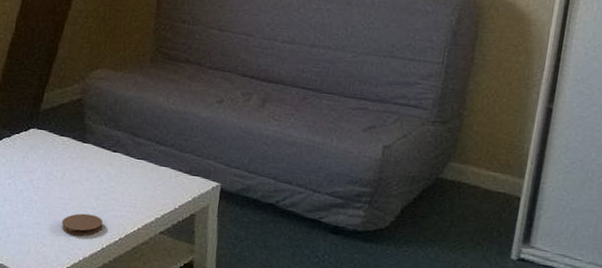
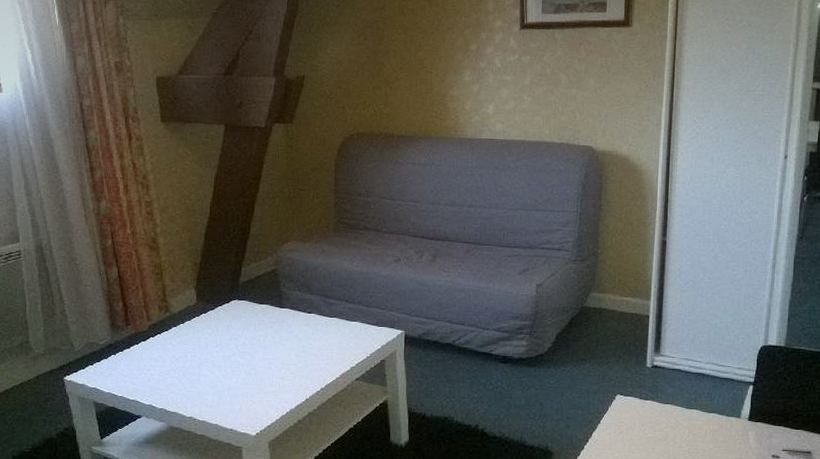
coaster: present [61,213,103,236] -> none [267,370,305,391]

